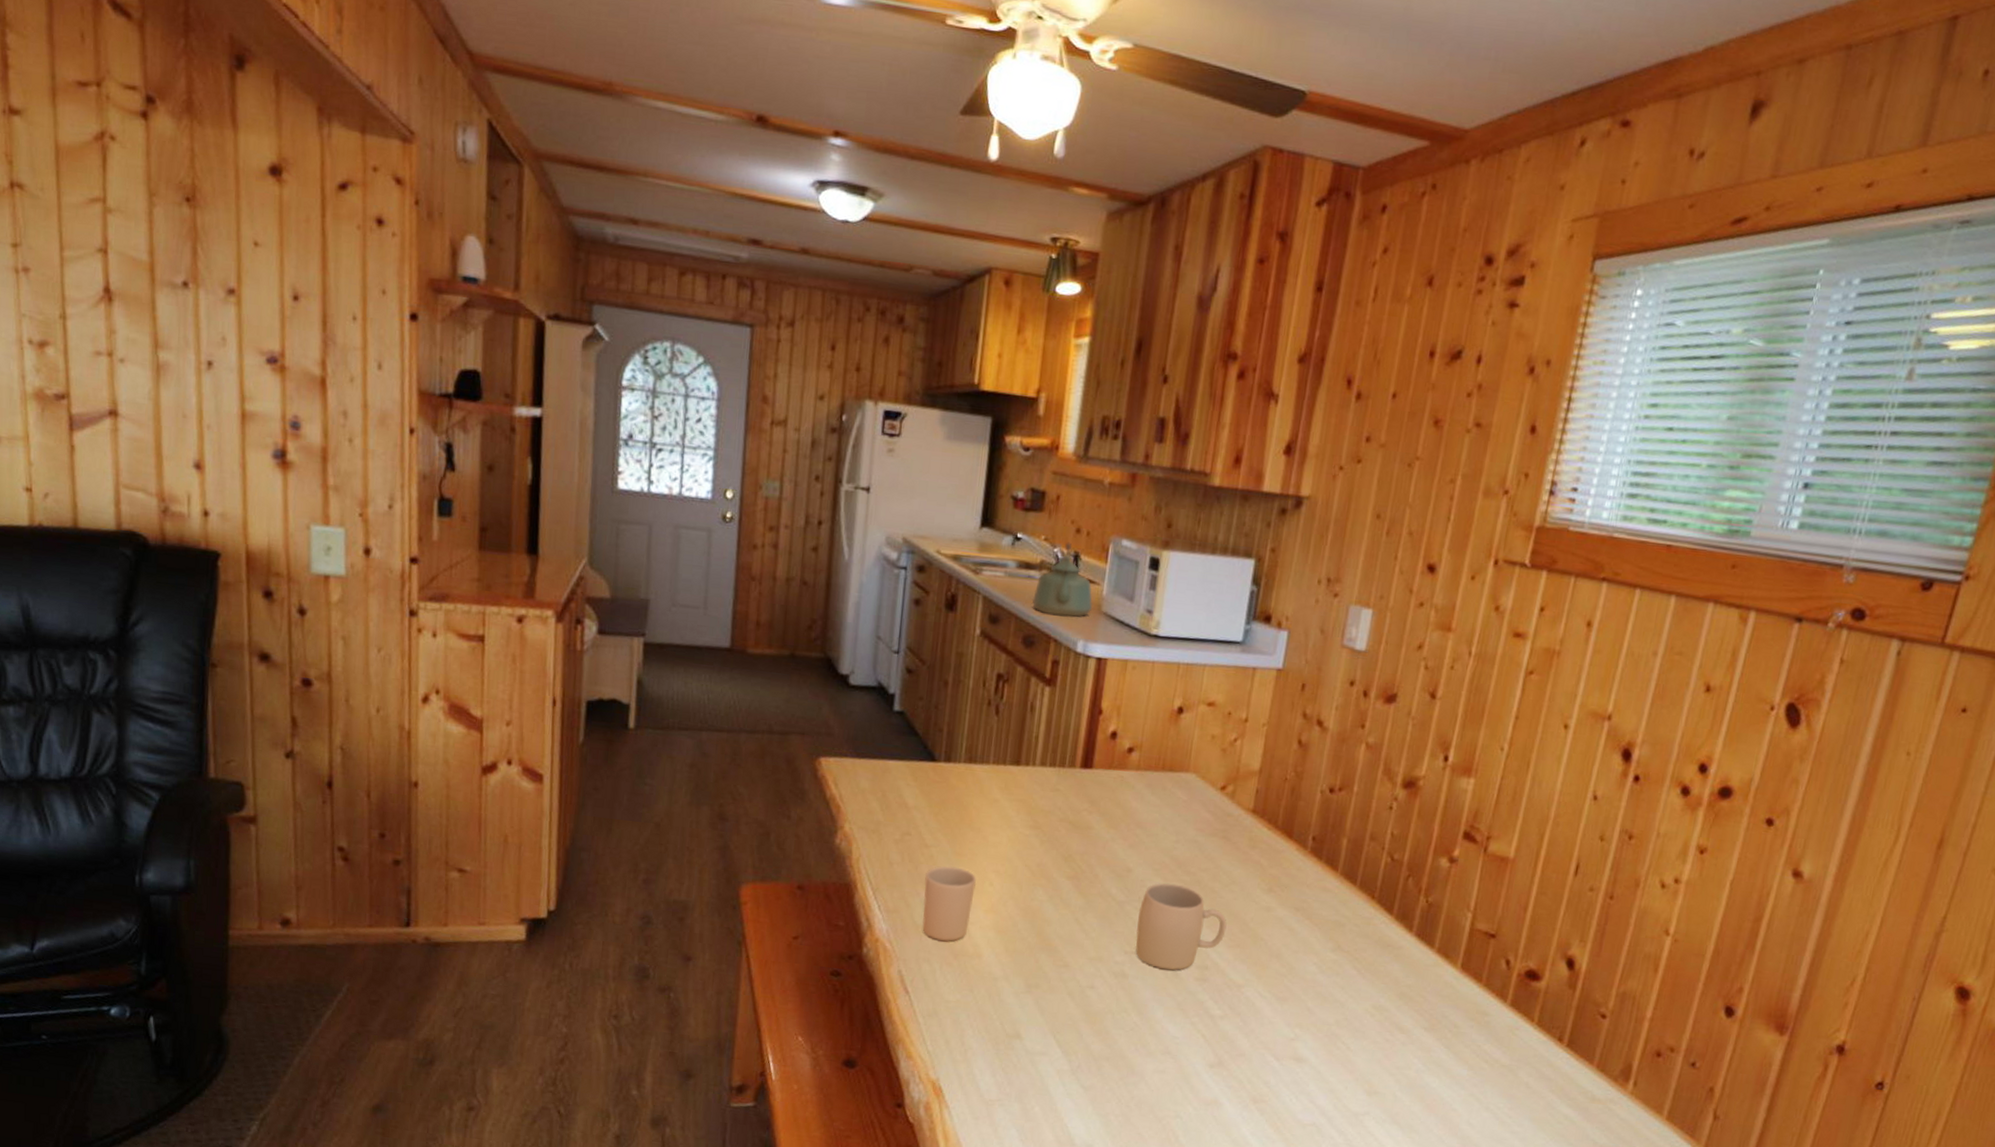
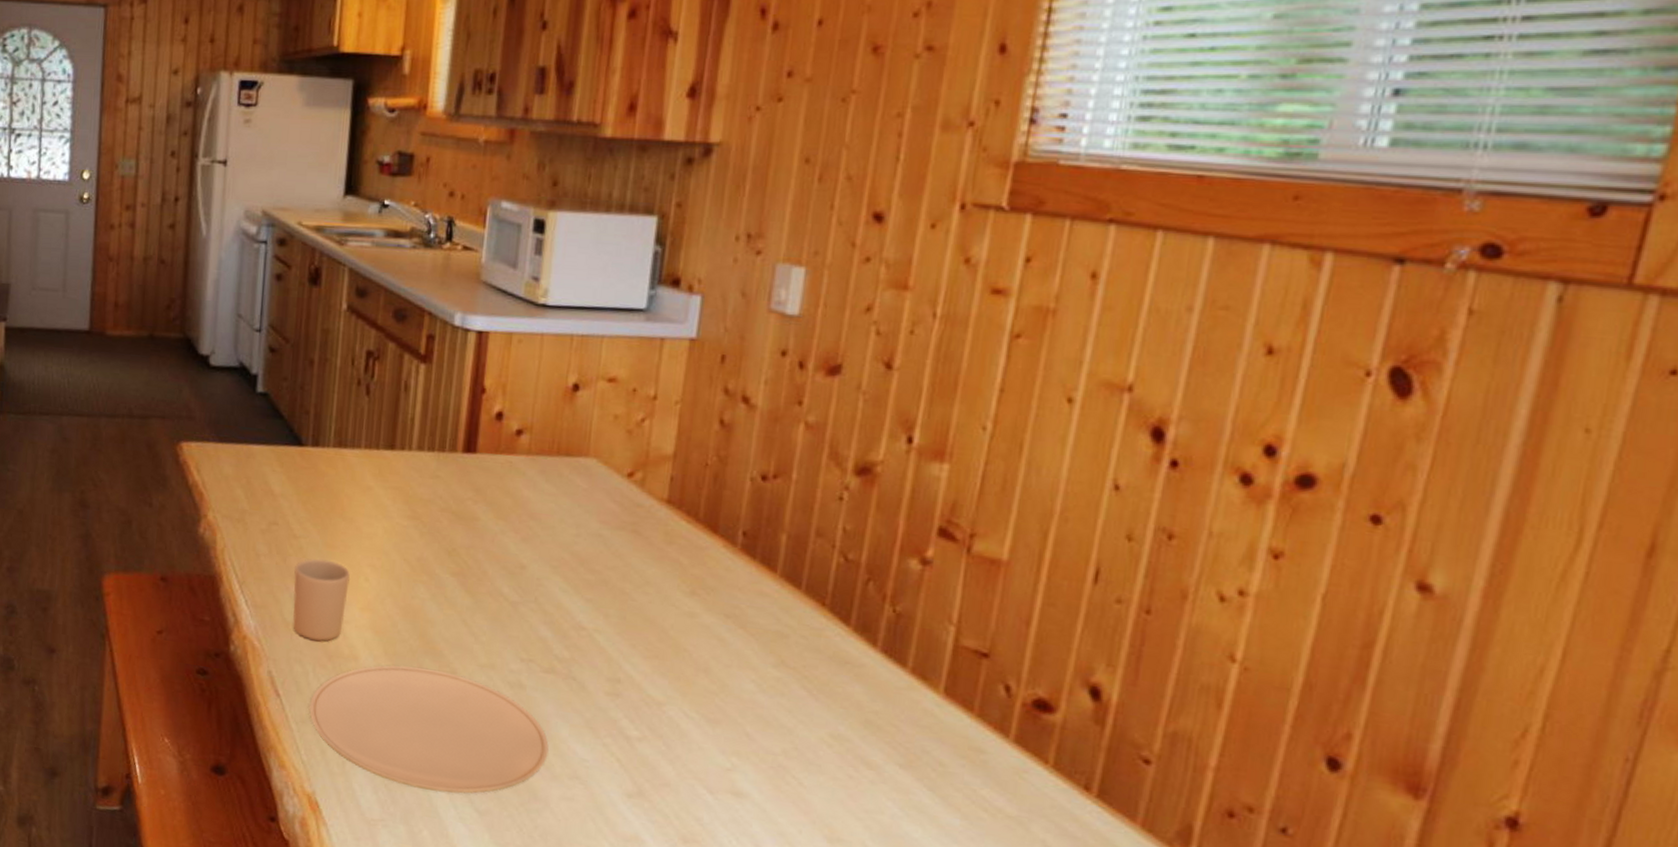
plate: none [936,961,1147,1073] -> present [309,665,550,794]
kettle: present [1032,542,1092,617] -> none [402,207,470,288]
mug: present [1135,883,1227,970] -> none [533,582,642,682]

